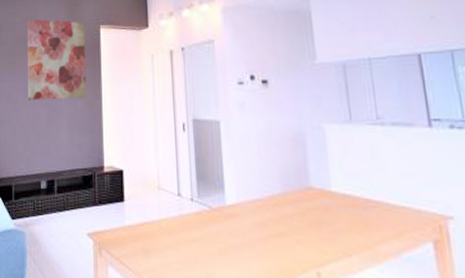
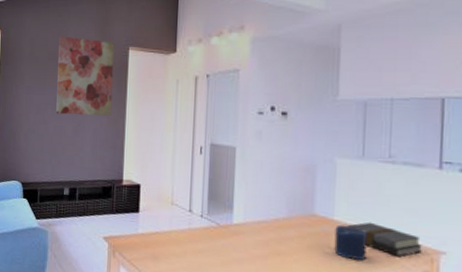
candle: none [334,196,372,234] -> present [334,224,367,260]
book: none [346,190,428,227] -> present [347,221,422,257]

